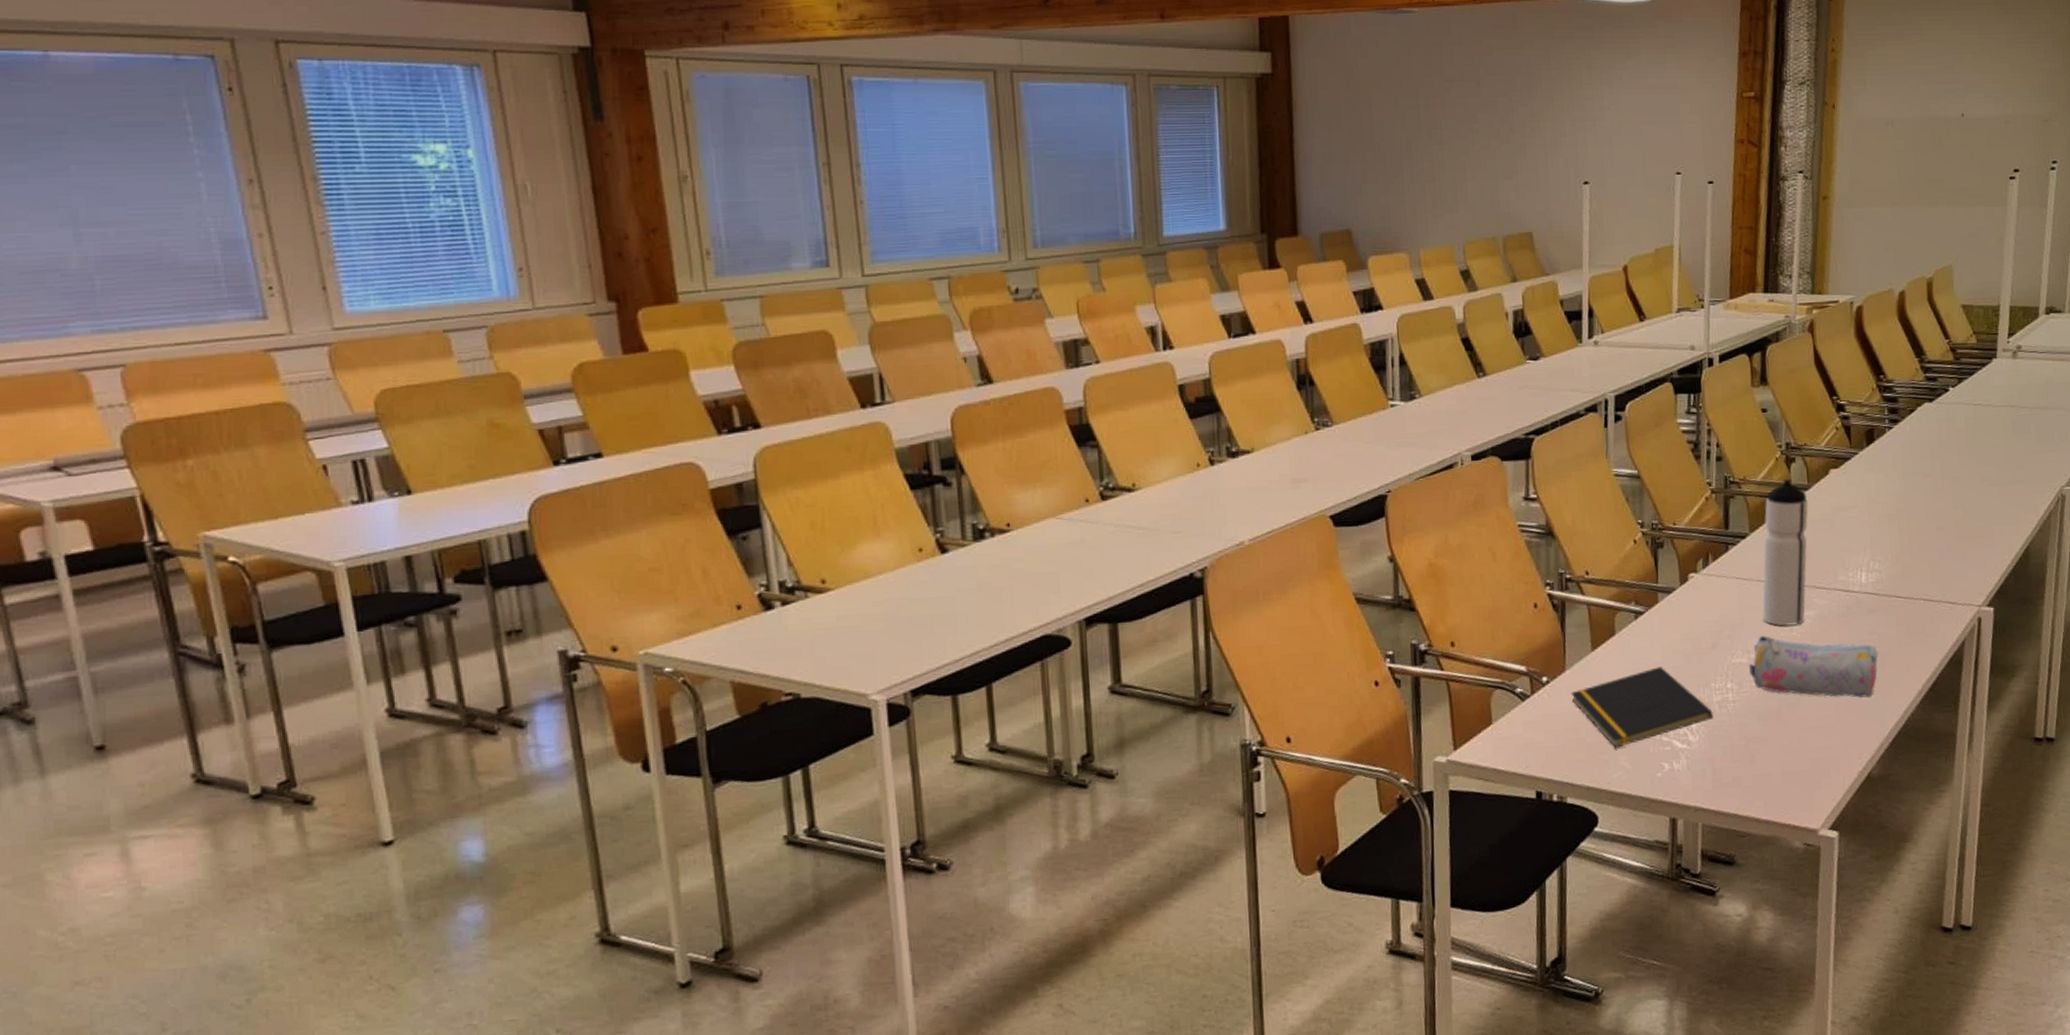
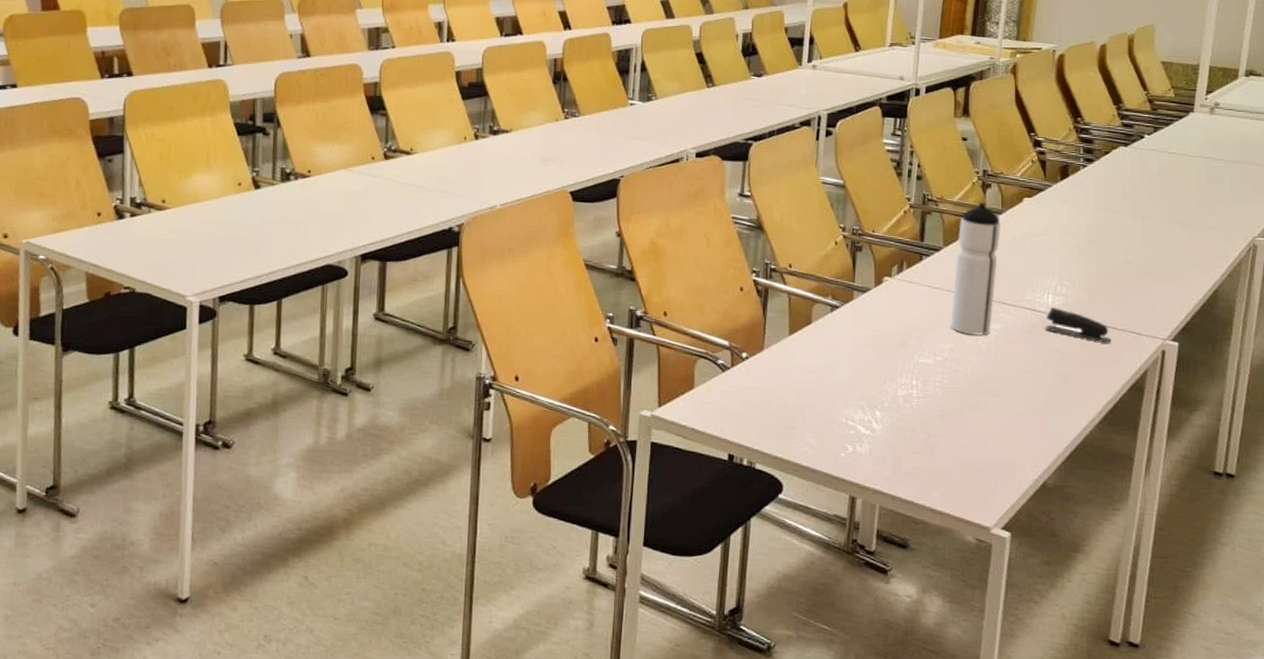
notepad: present [1571,667,1713,748] -> none [767,357,897,425]
pencil case: present [1748,635,1879,698] -> none [933,341,1060,412]
stapler: none [1860,585,1928,618] -> present [1045,308,1112,343]

